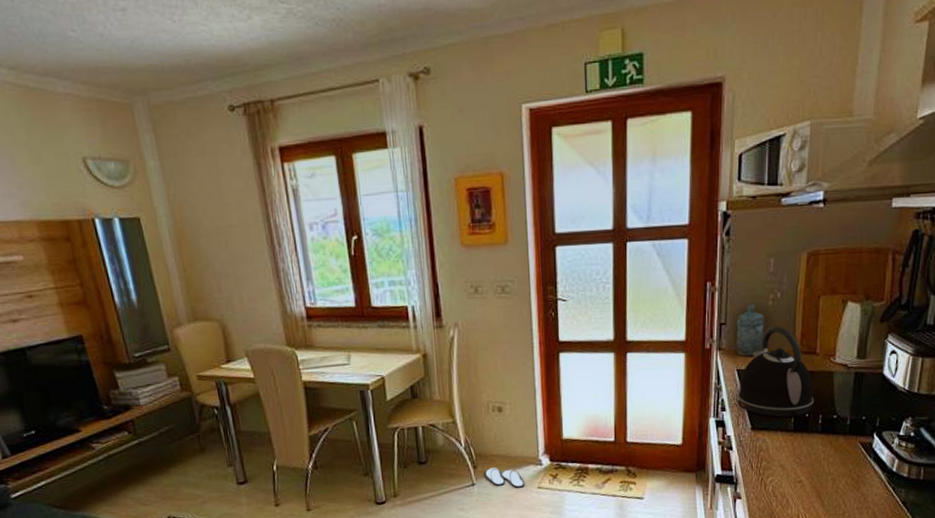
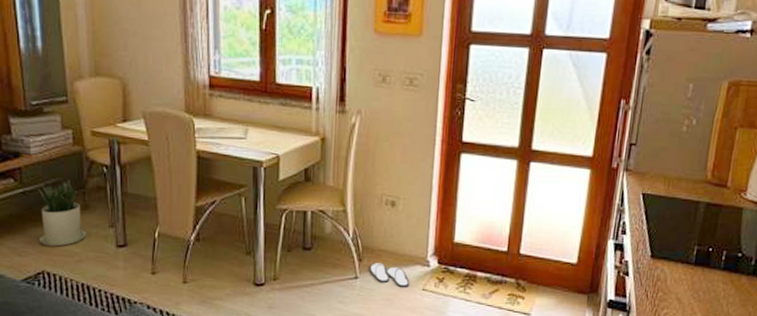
planter: none [152,425,207,492] -> present [38,179,87,247]
canister: present [736,303,765,357] -> none [644,127,678,182]
kettle: present [737,326,815,417] -> none [640,153,720,249]

